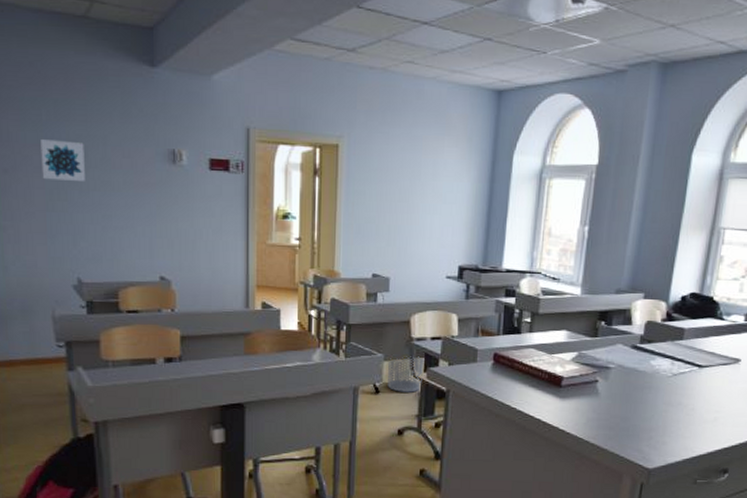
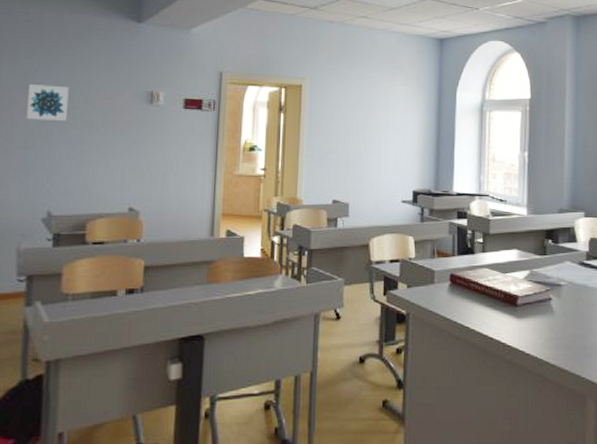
waste bin: present [387,356,424,393] -> none [347,280,384,317]

